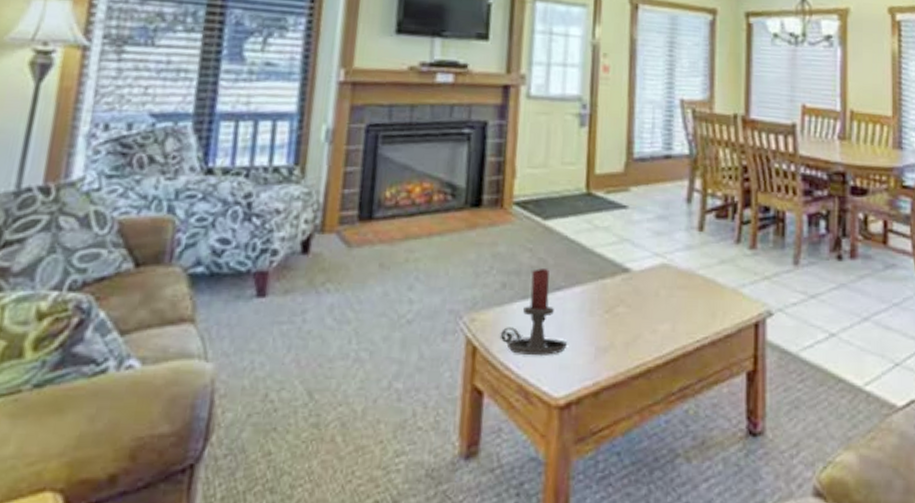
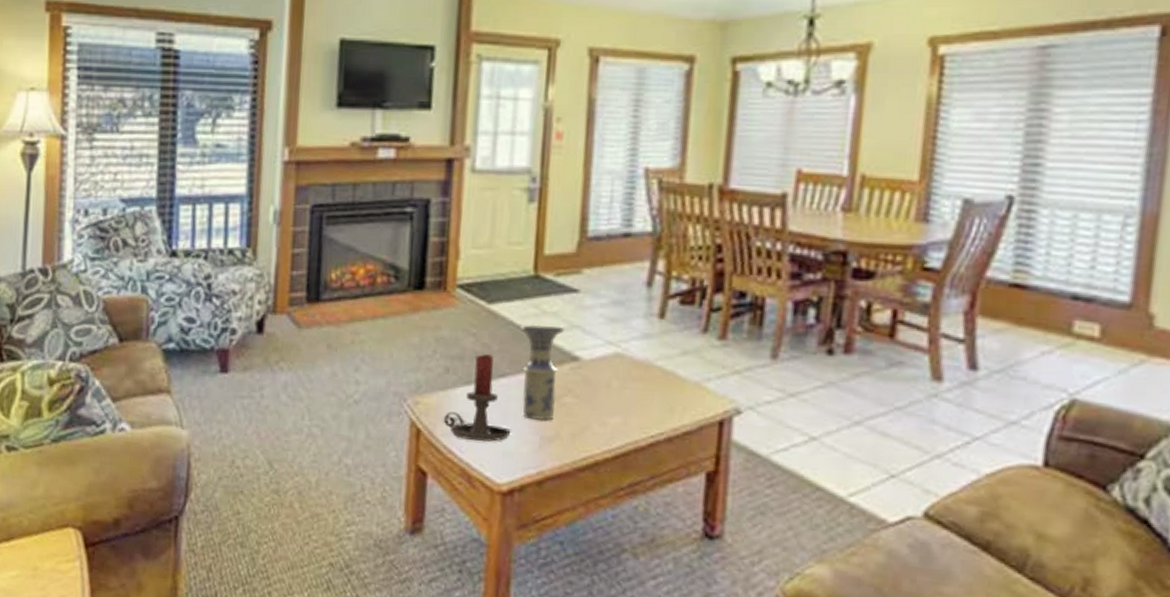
vase: none [574,238,616,332] -> present [520,324,565,422]

